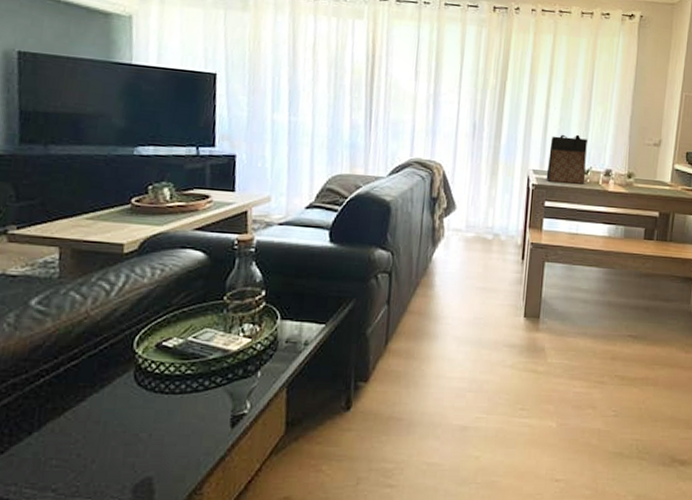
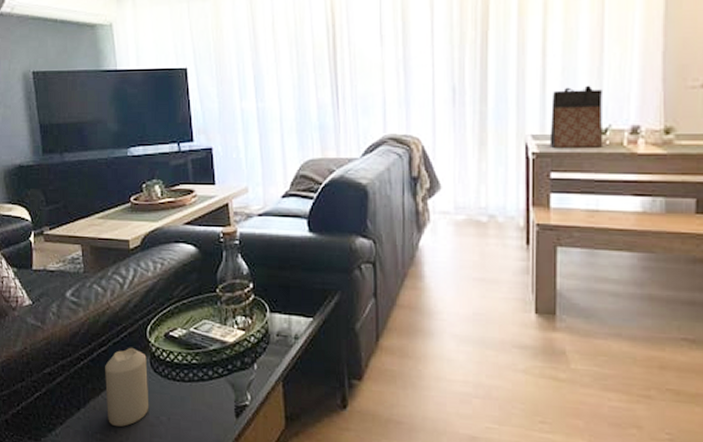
candle: none [69,359,130,450] -> present [105,347,149,427]

